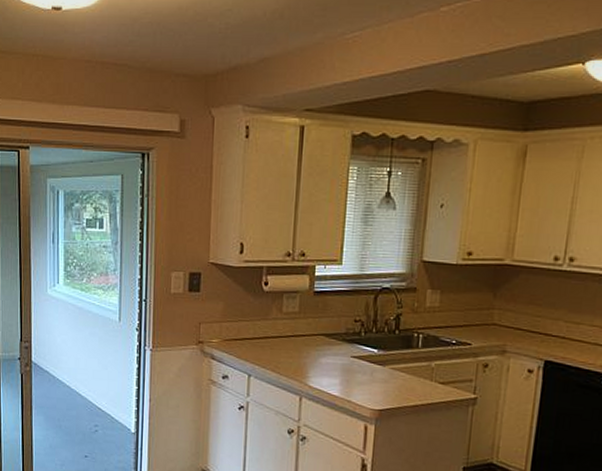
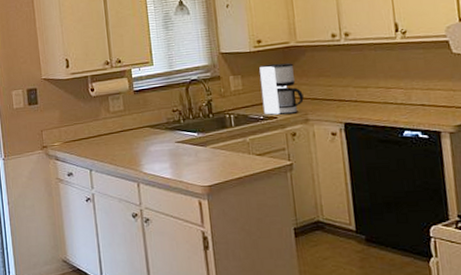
coffee maker: none [457,281,507,342] -> present [259,63,304,115]

